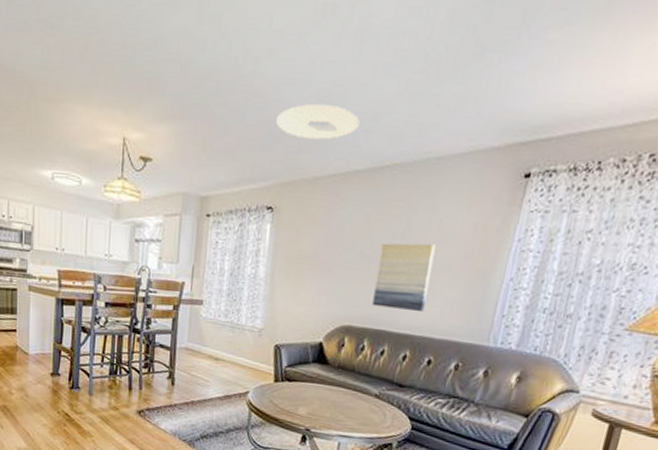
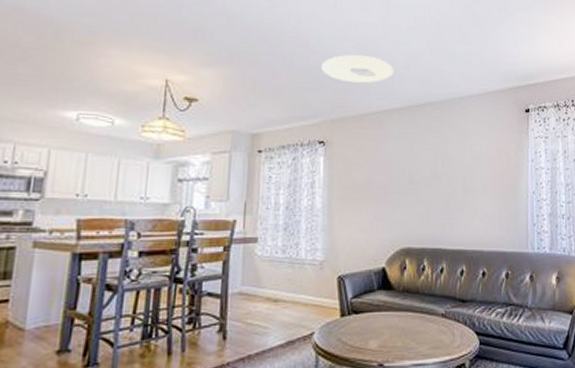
wall art: present [372,243,435,313] -> none [426,167,471,228]

